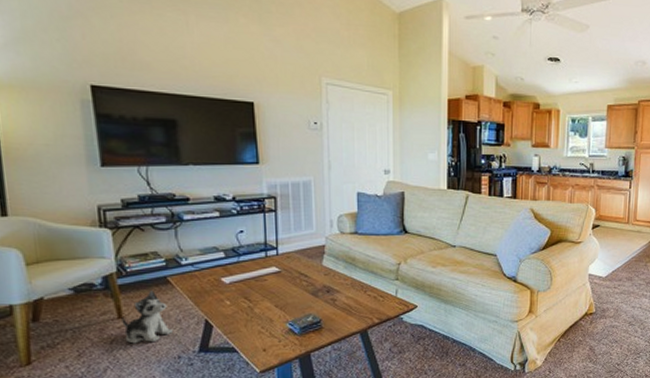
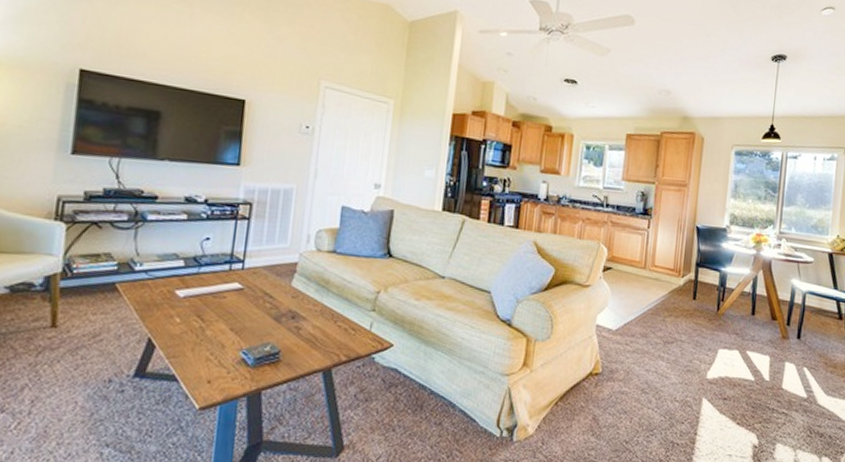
plush toy: present [121,291,172,344] -> none [53,298,109,359]

